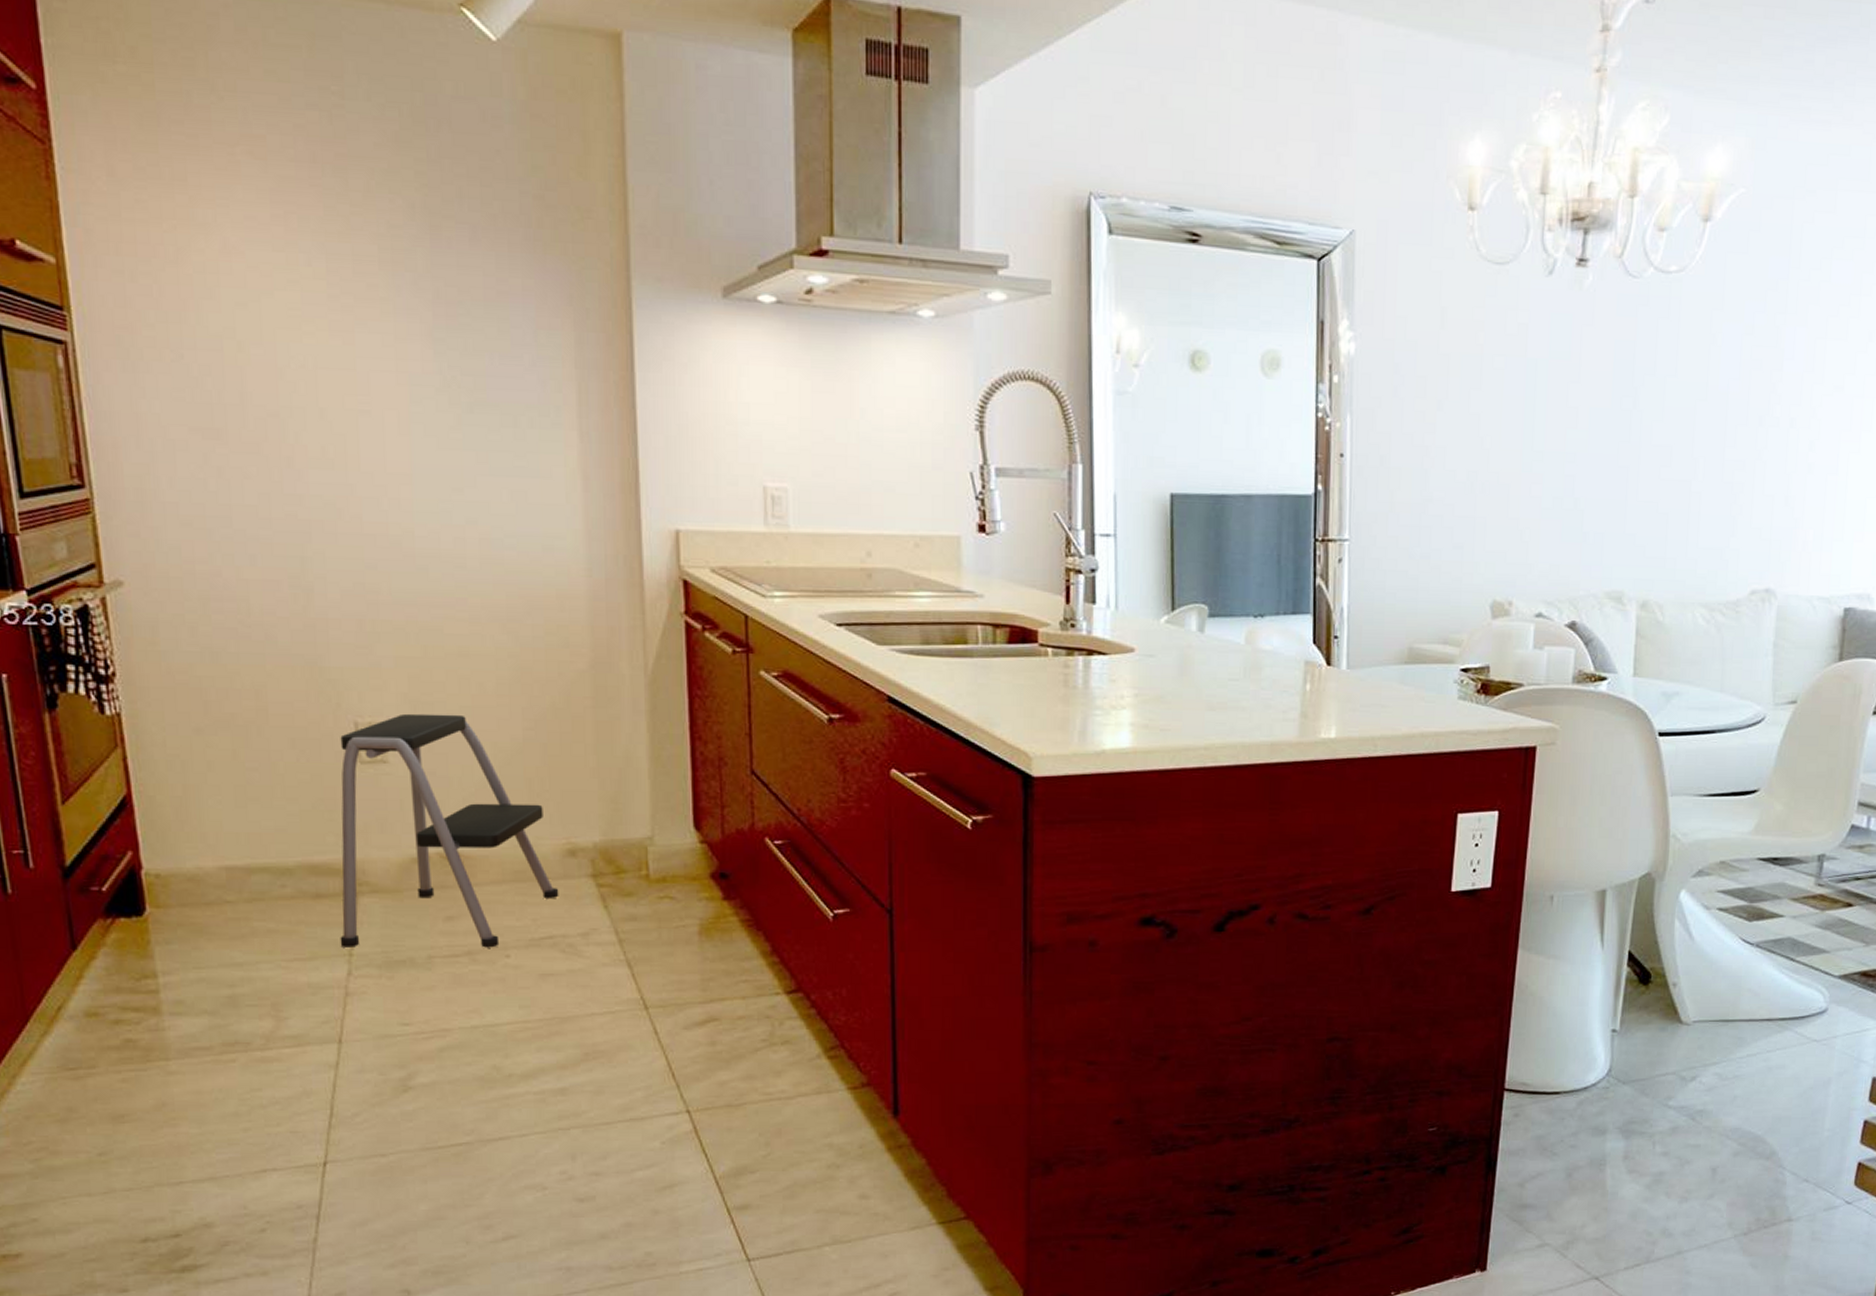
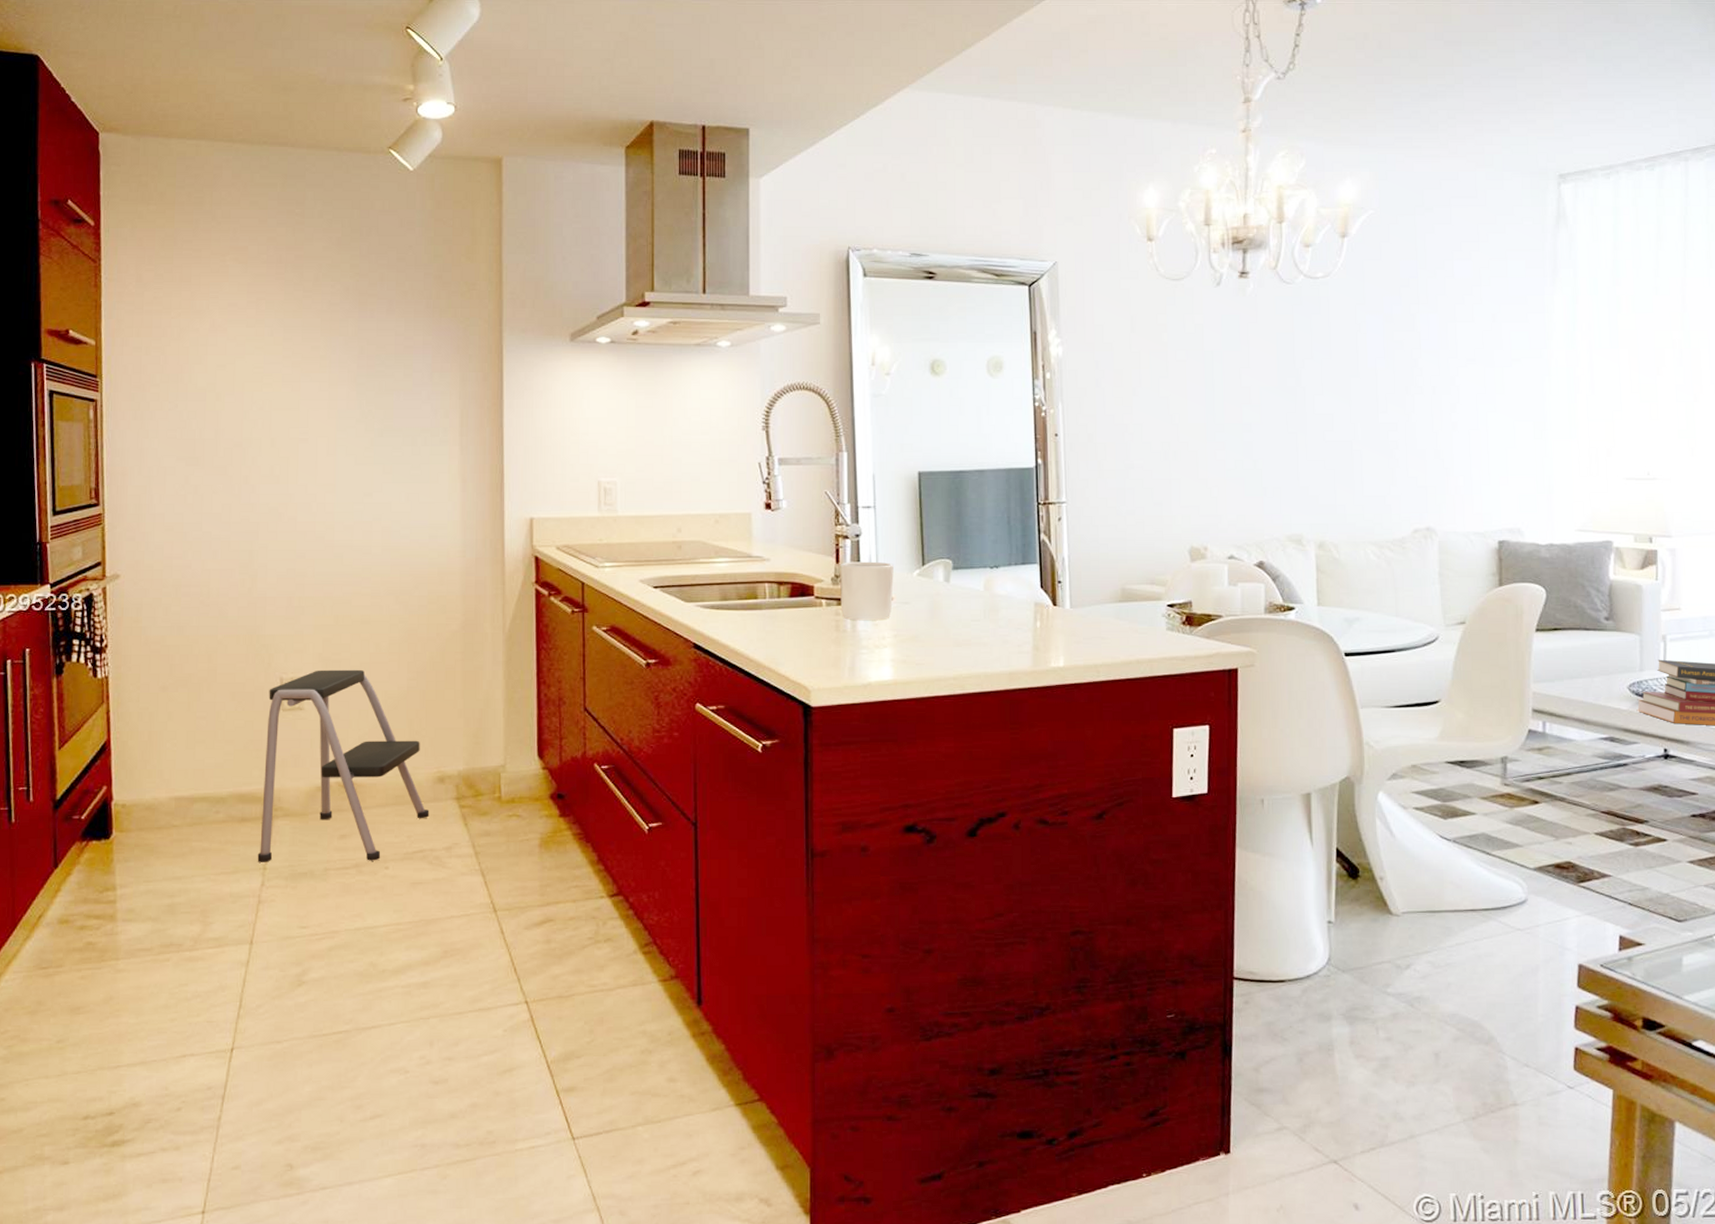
mug: none [1070,602,1137,676] -> present [840,561,894,621]

